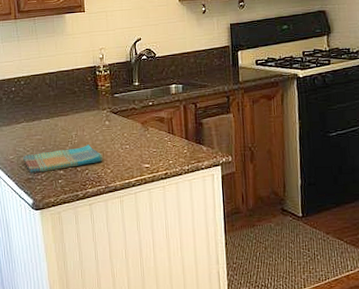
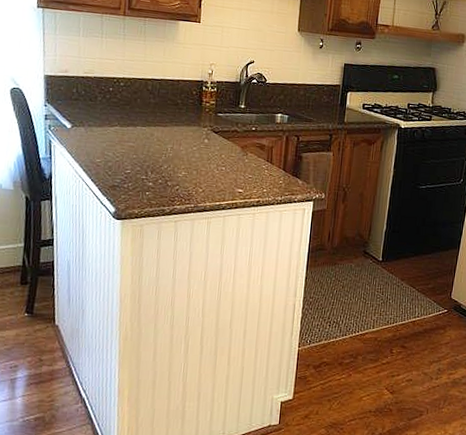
dish towel: present [23,144,103,174] -> none [111,160,197,182]

